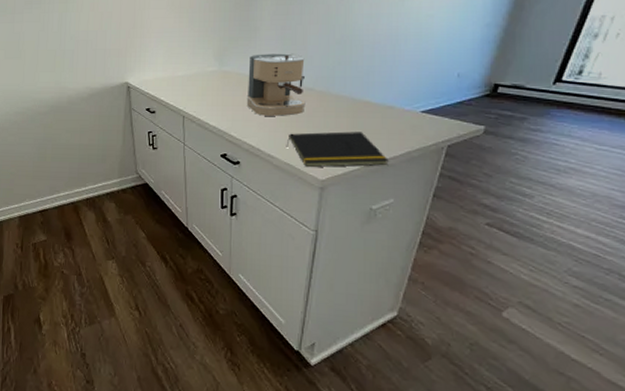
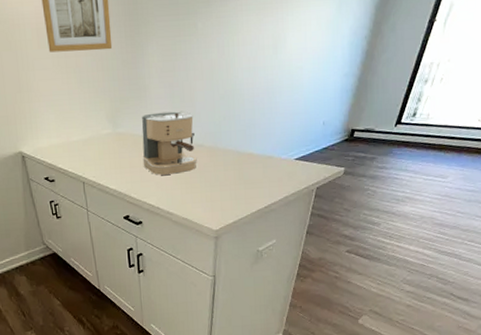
notepad: present [286,131,389,168] -> none [182,182,270,220]

